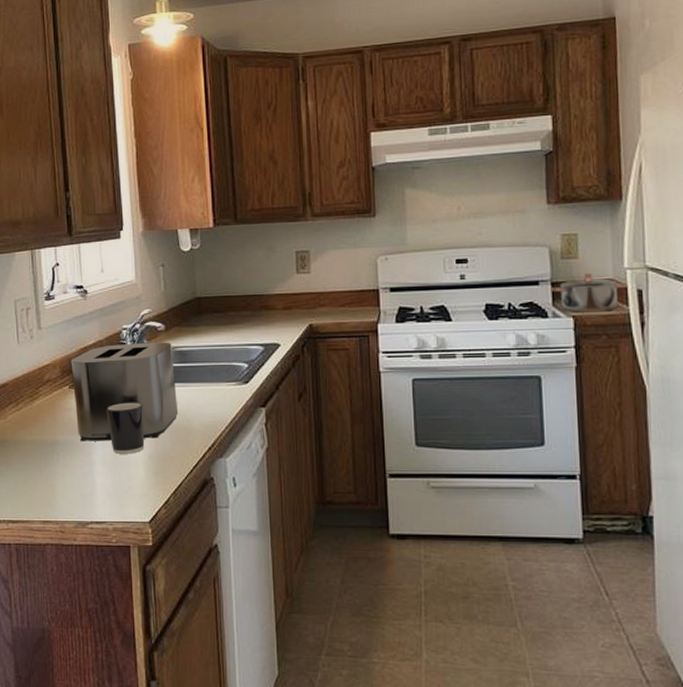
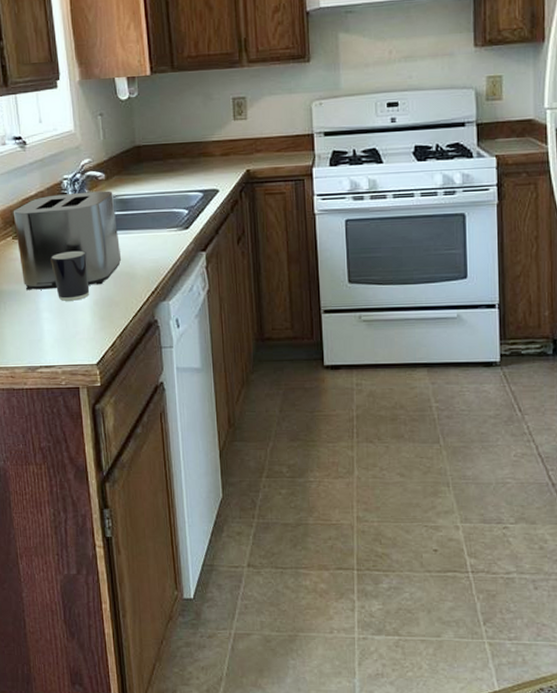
cooking pot: present [551,272,629,313] -> none [476,113,548,152]

